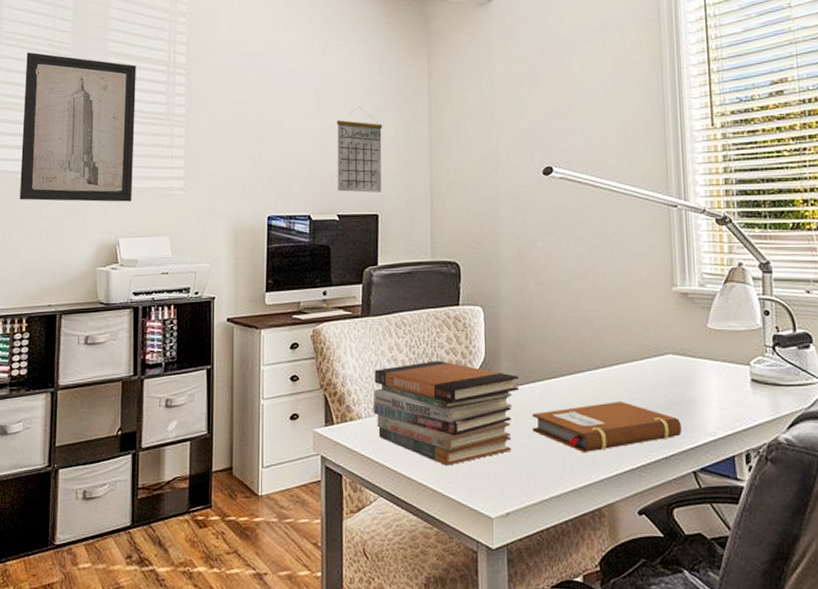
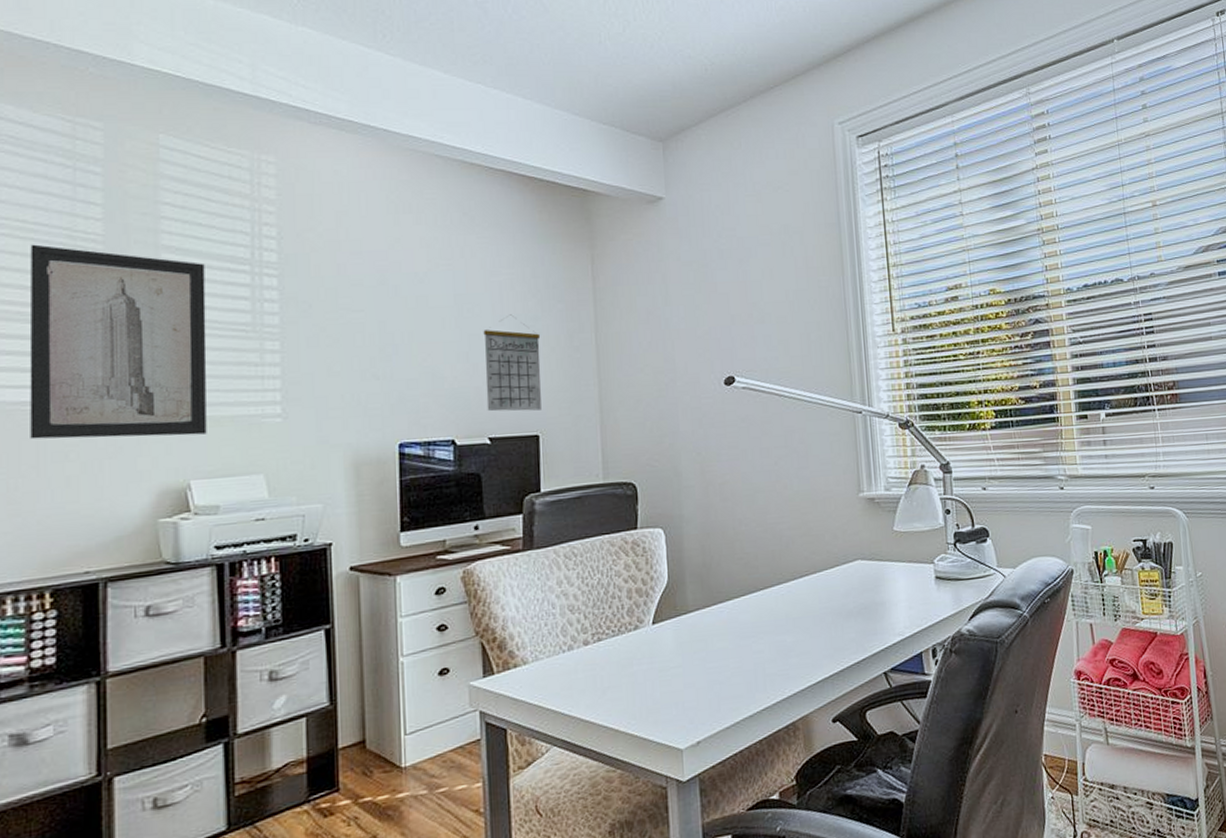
book stack: present [373,360,519,466] -> none [541,590,706,702]
notebook: present [532,402,682,452] -> none [721,612,872,668]

